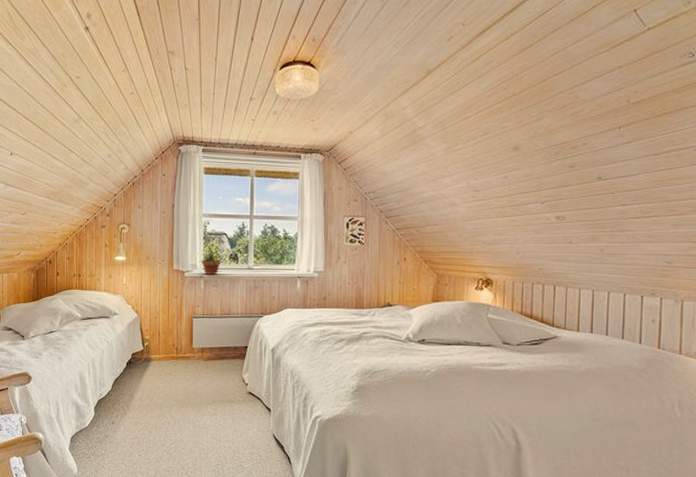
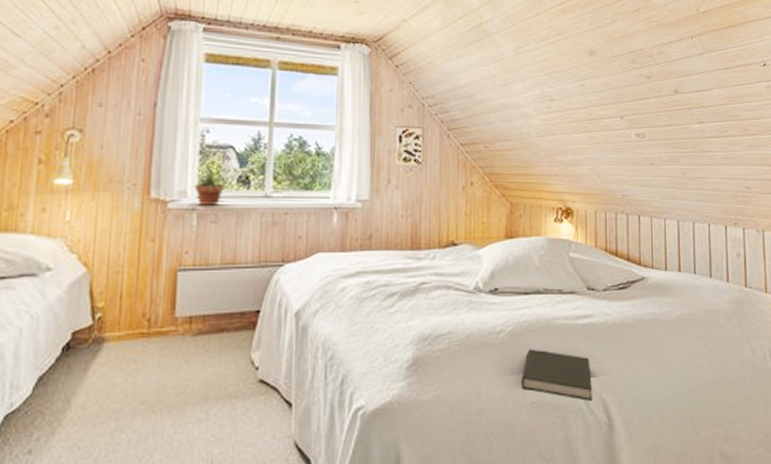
book: none [443,385,504,430] -> present [522,348,592,402]

